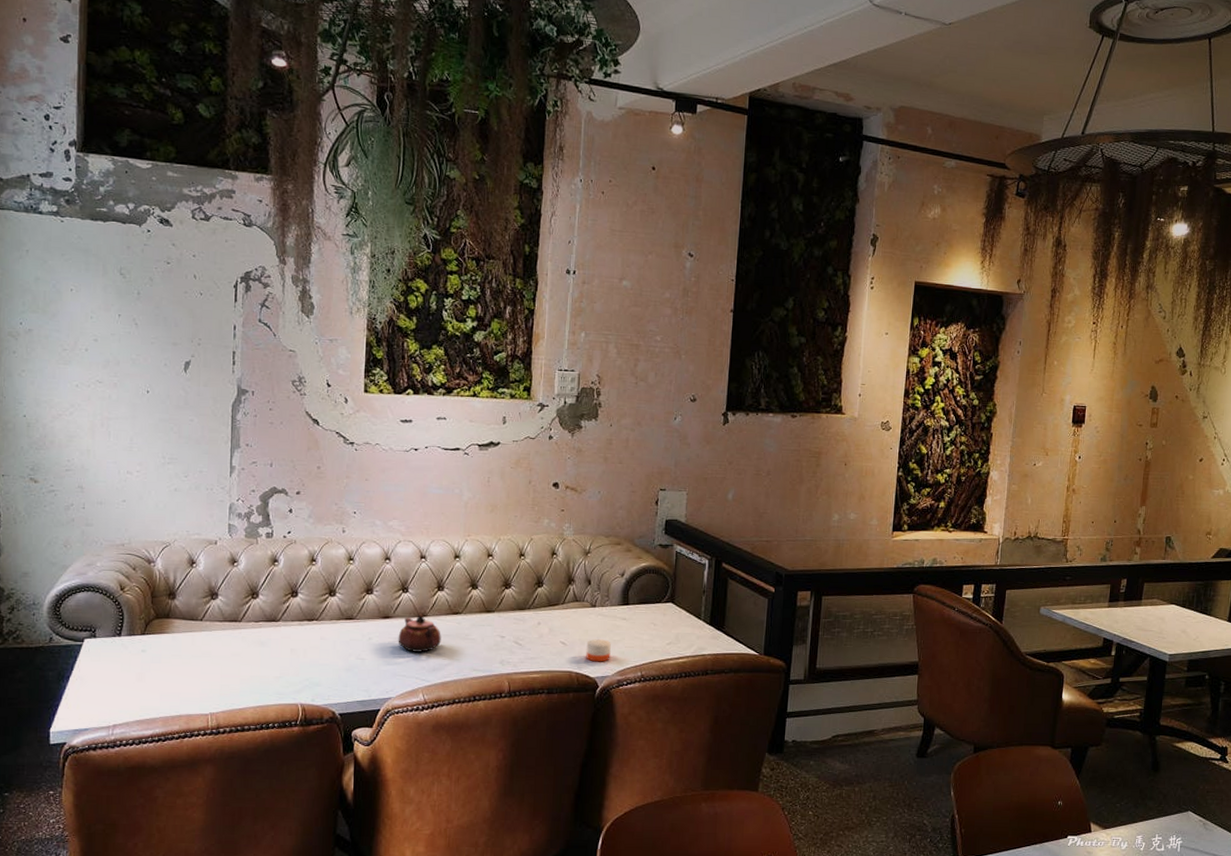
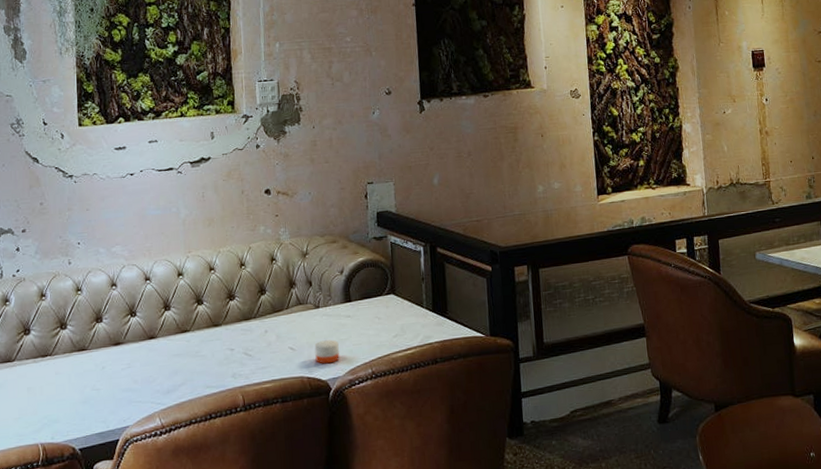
teapot: present [398,614,441,652] -> none [130,336,173,376]

